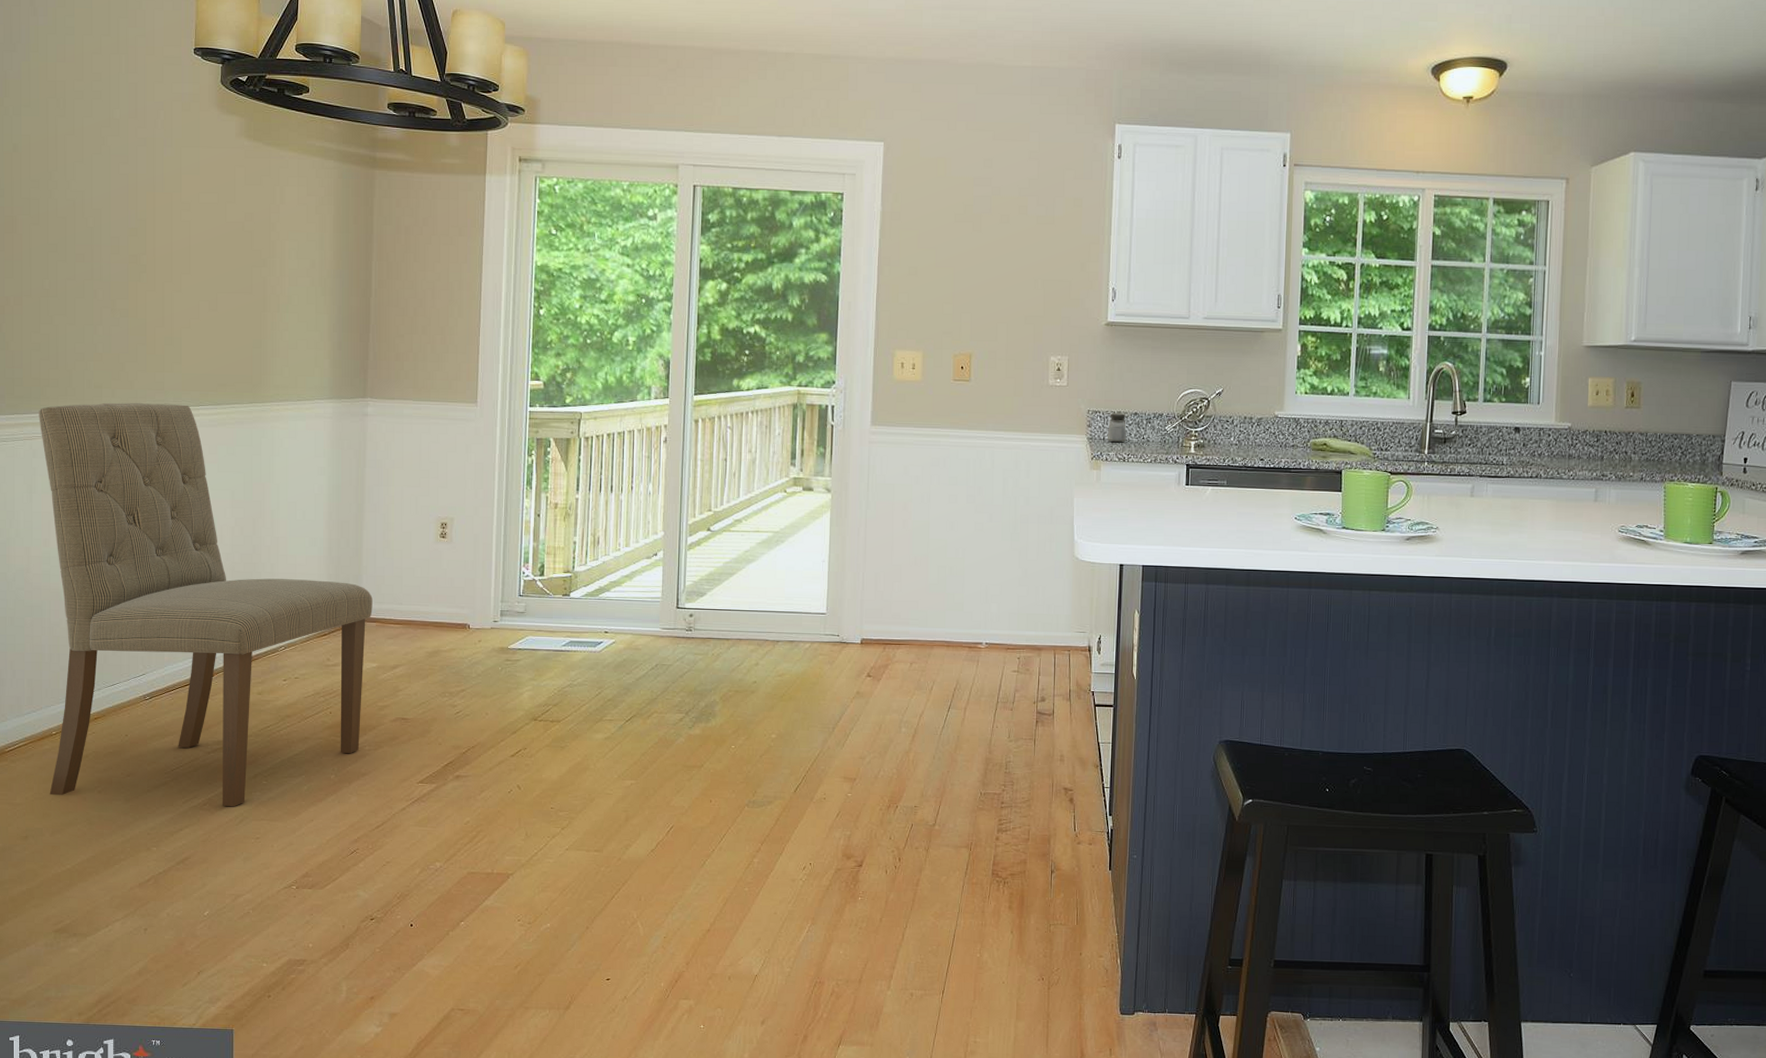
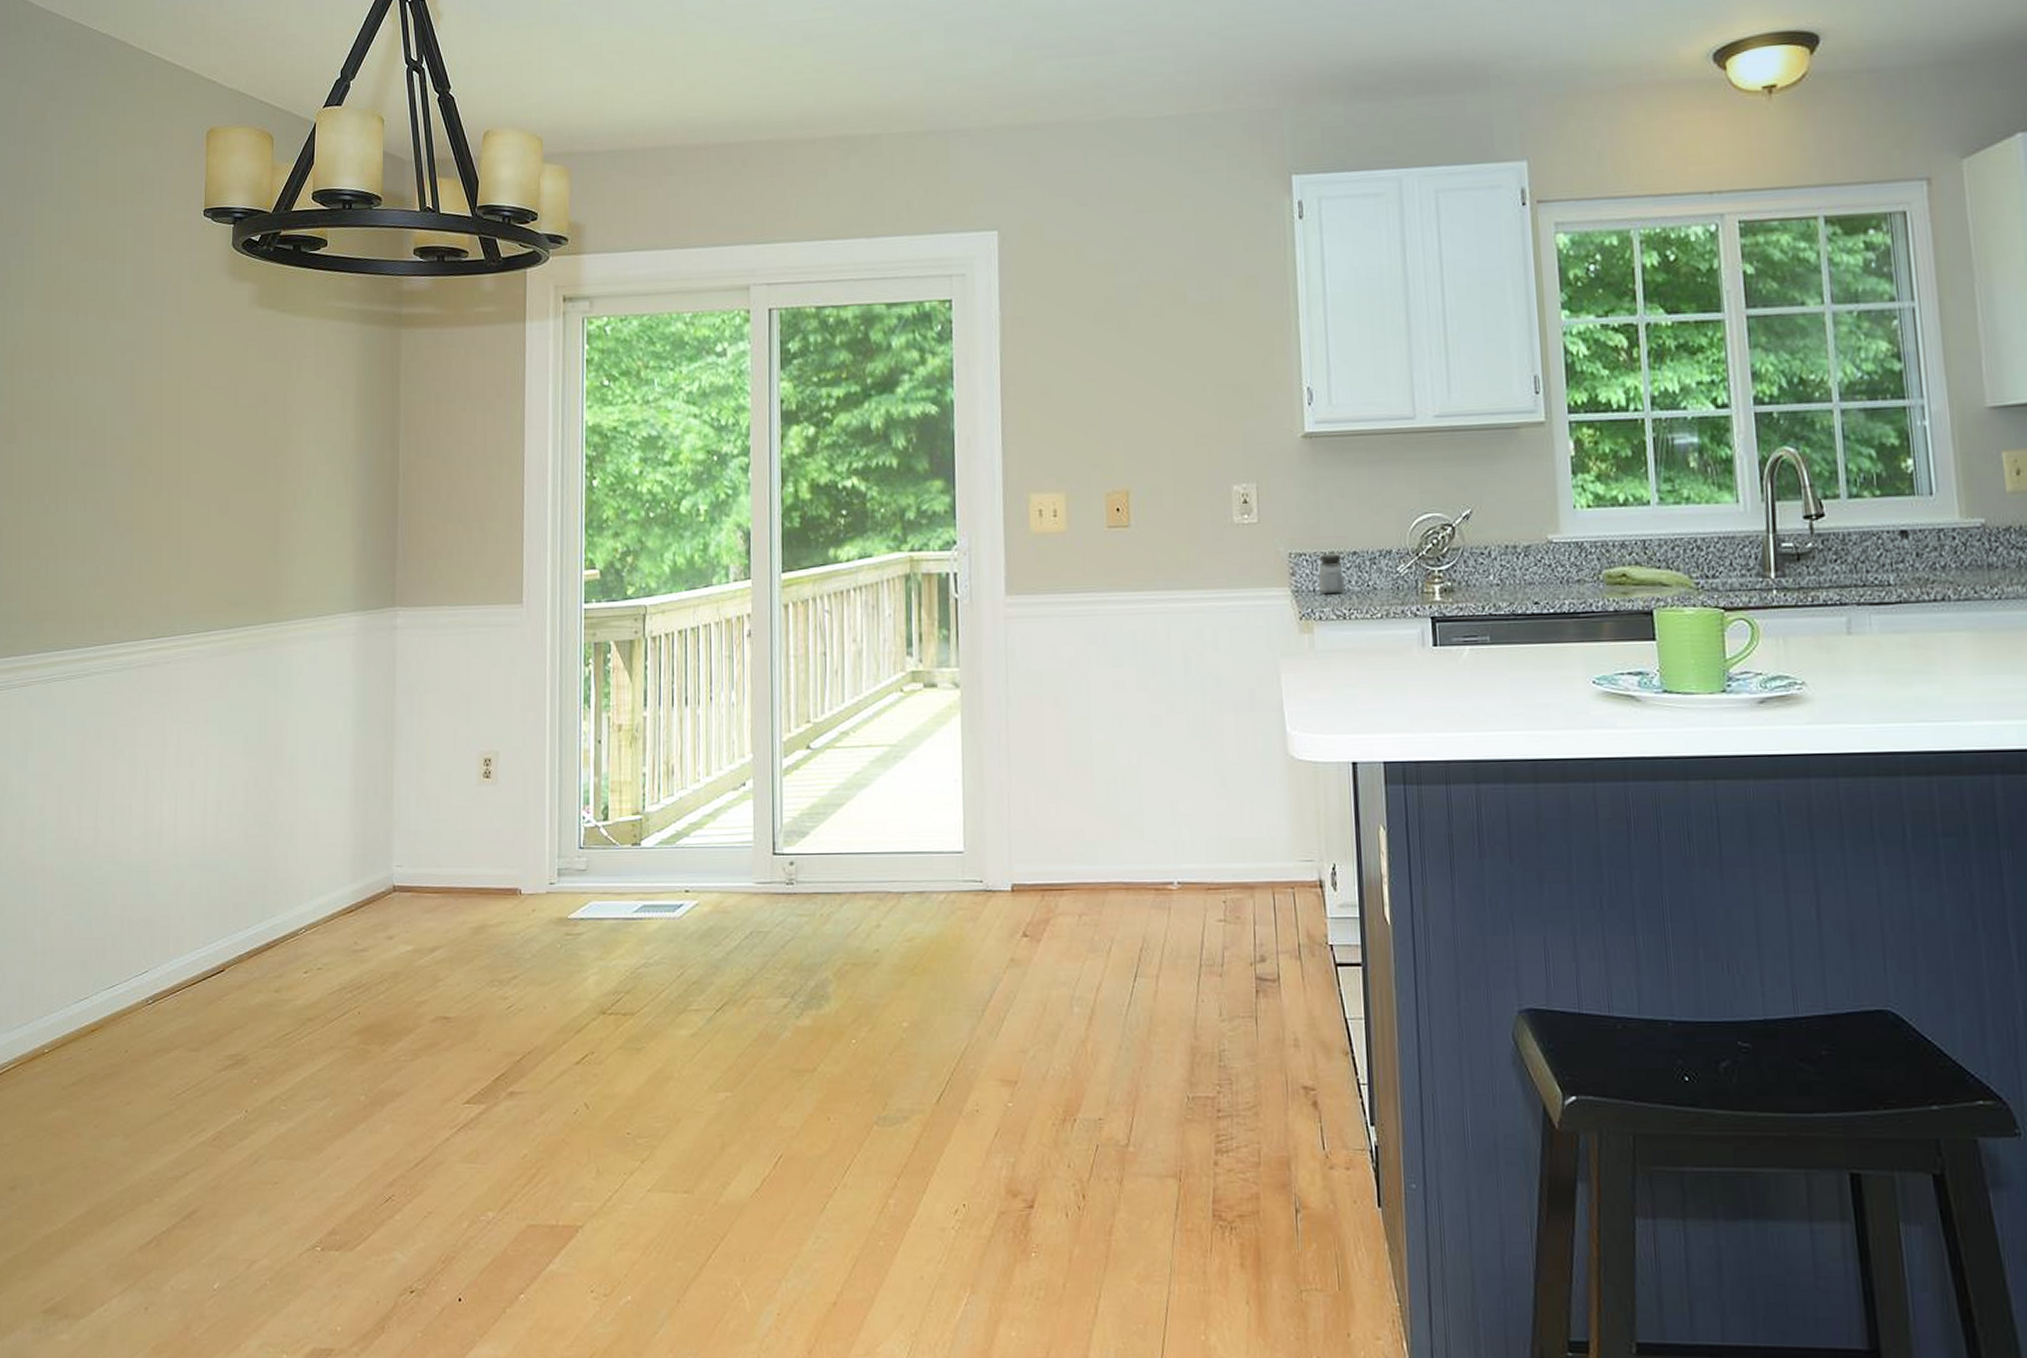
dining chair: present [39,402,373,807] -> none [36,631,406,1142]

